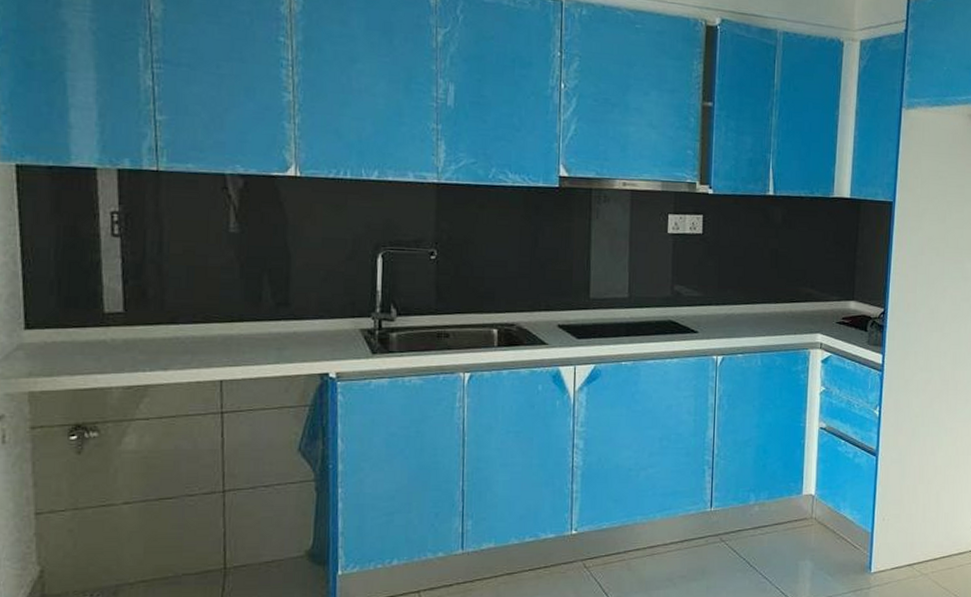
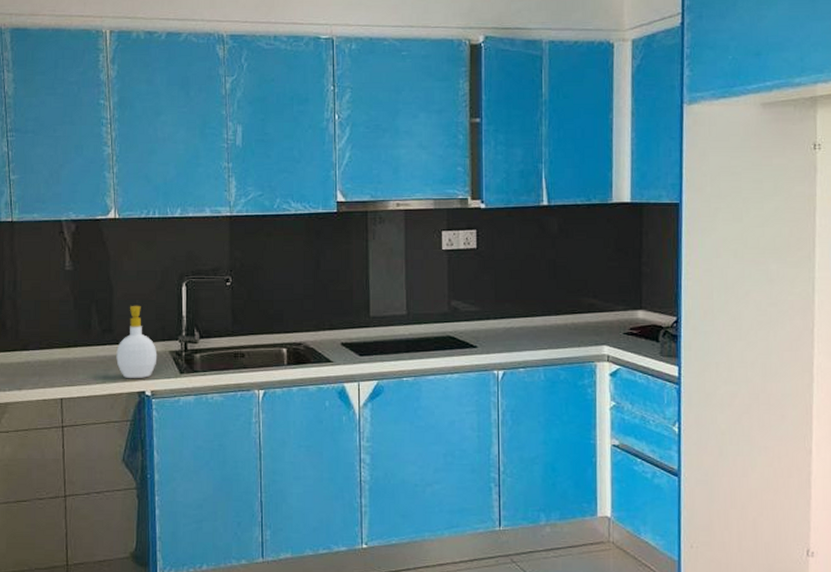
soap bottle: none [293,276,345,360] -> present [116,305,158,379]

